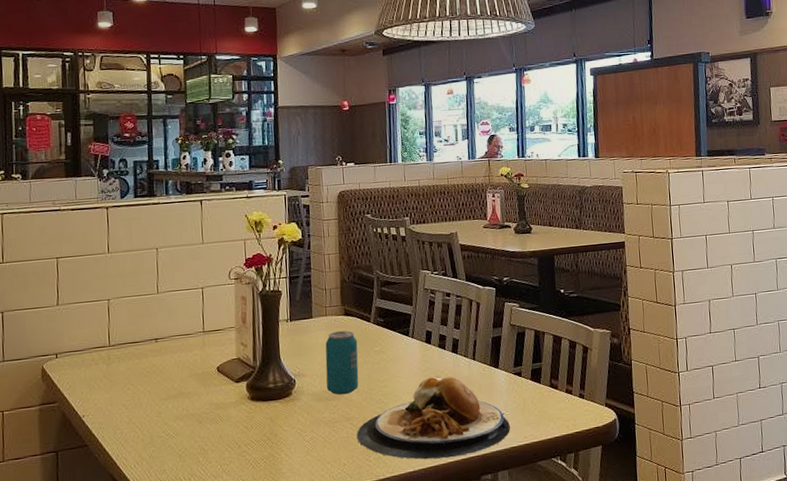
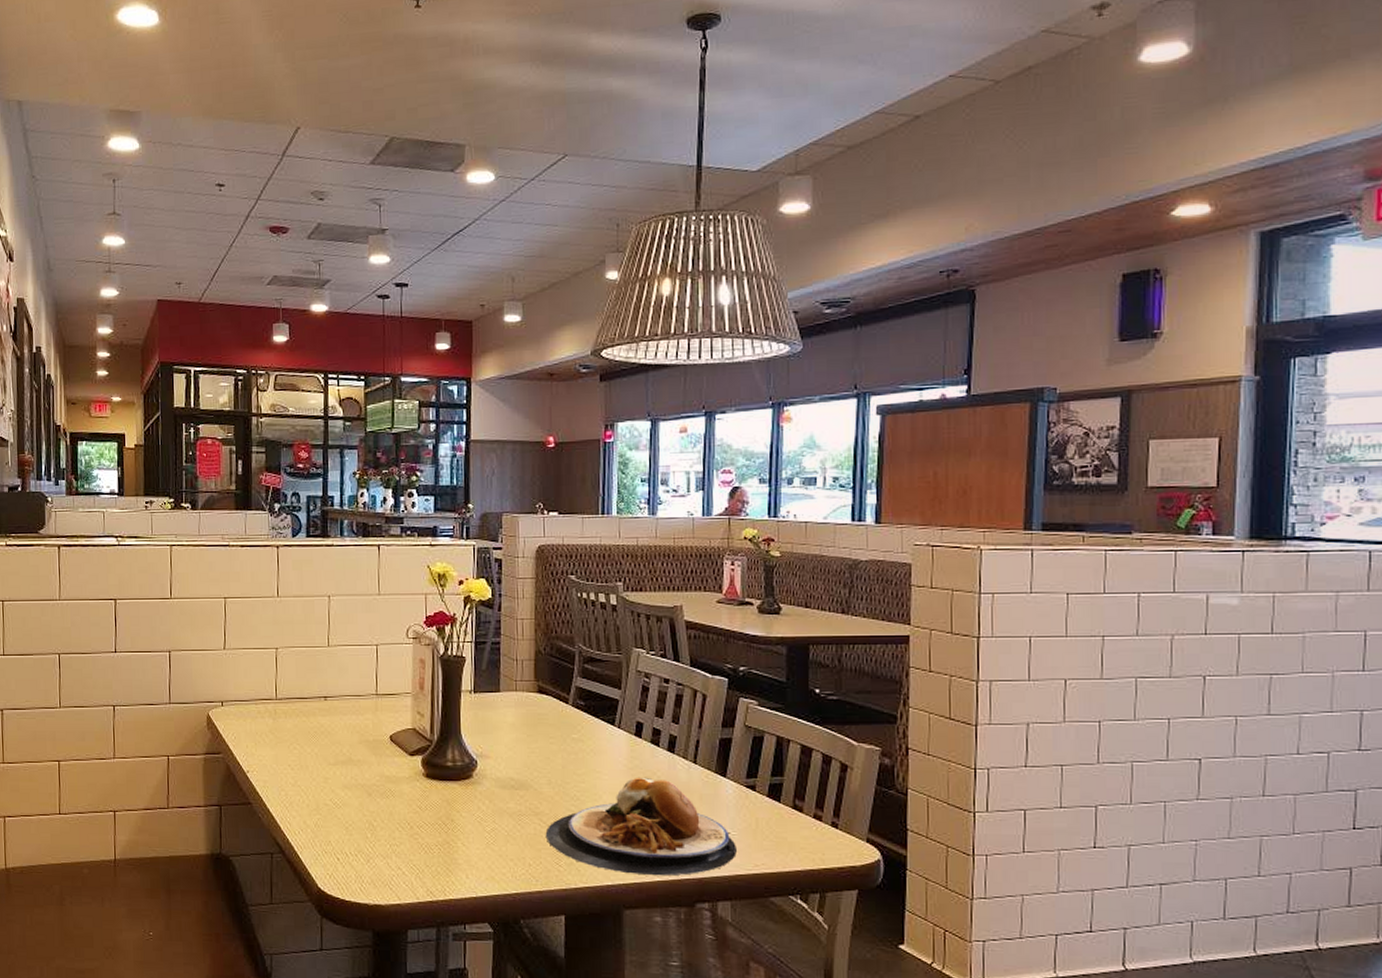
beverage can: present [325,331,359,395] -> none [512,711,552,785]

